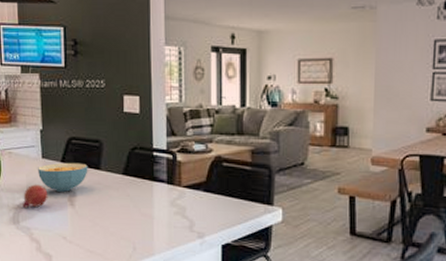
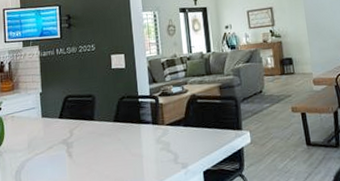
fruit: present [22,184,48,208] -> none [24,141,48,165]
cereal bowl: present [37,162,88,192] -> none [37,117,83,146]

